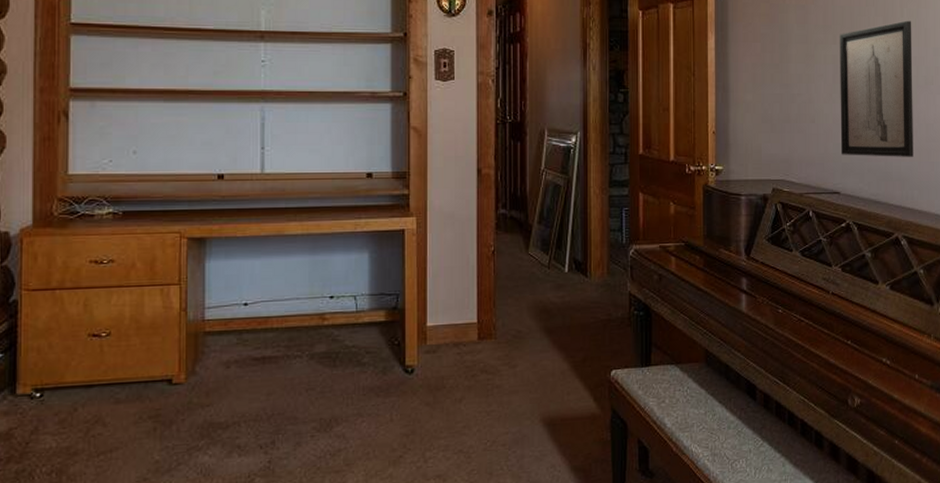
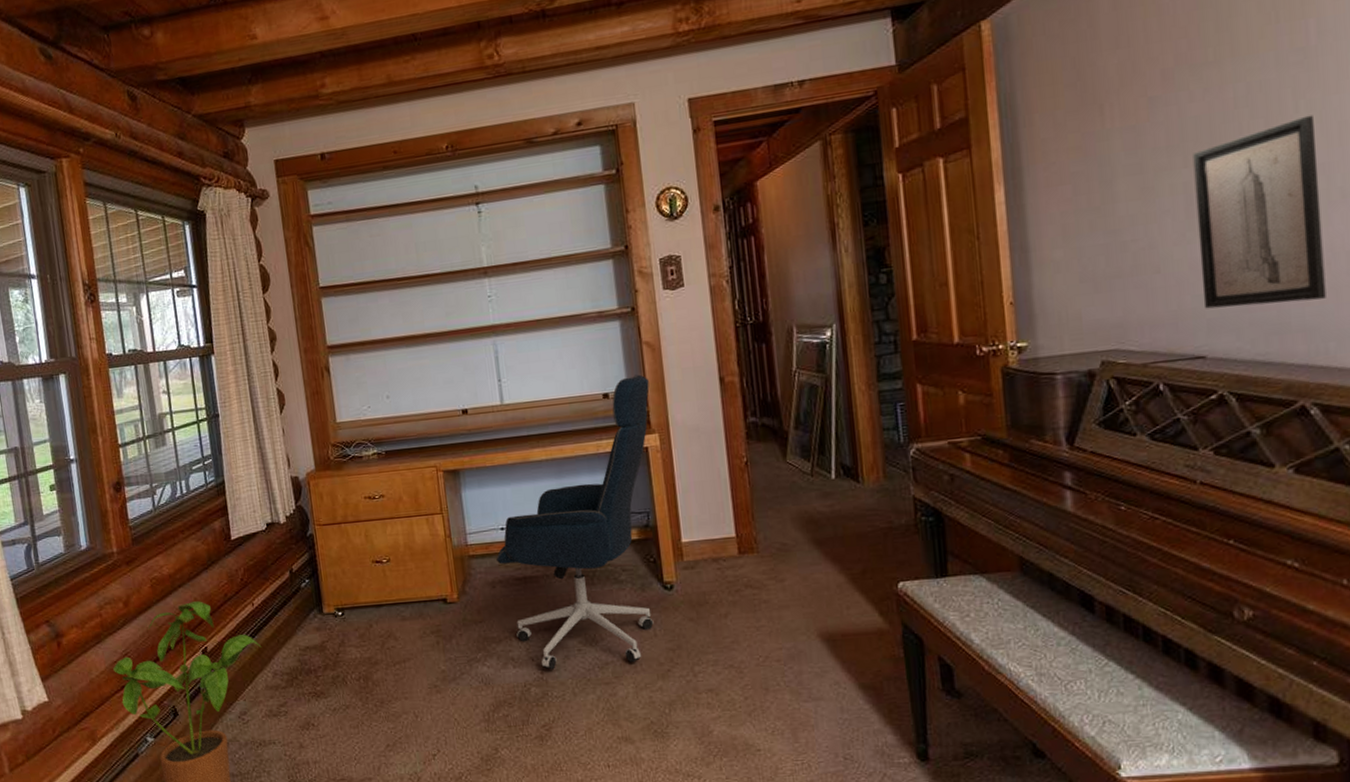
office chair: none [235,158,412,458] -> present [496,374,654,670]

